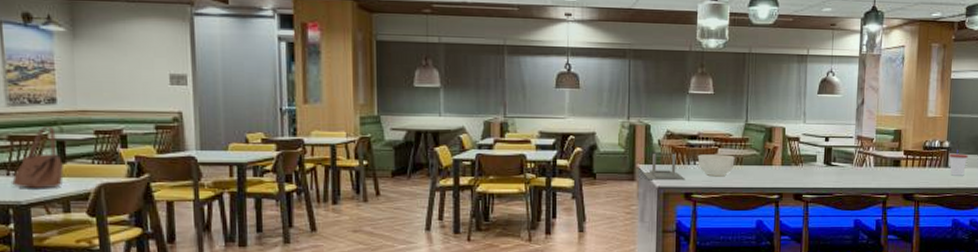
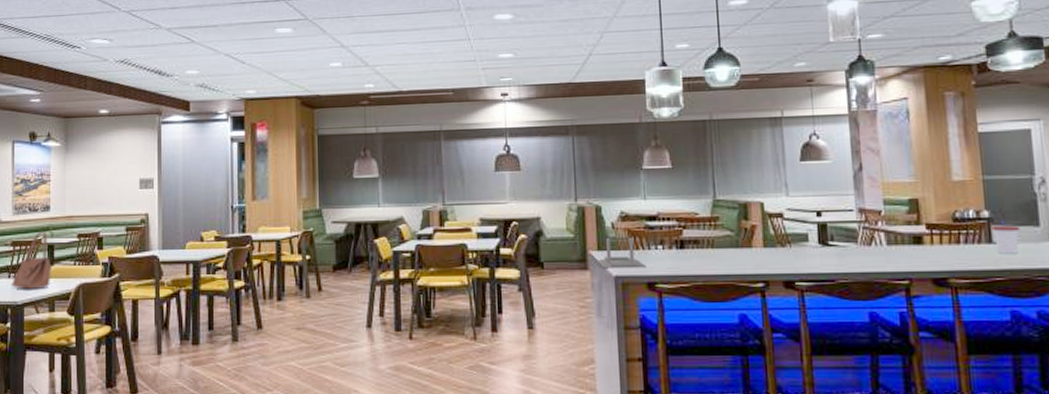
bowl: present [697,154,735,177] -> none [659,237,705,263]

